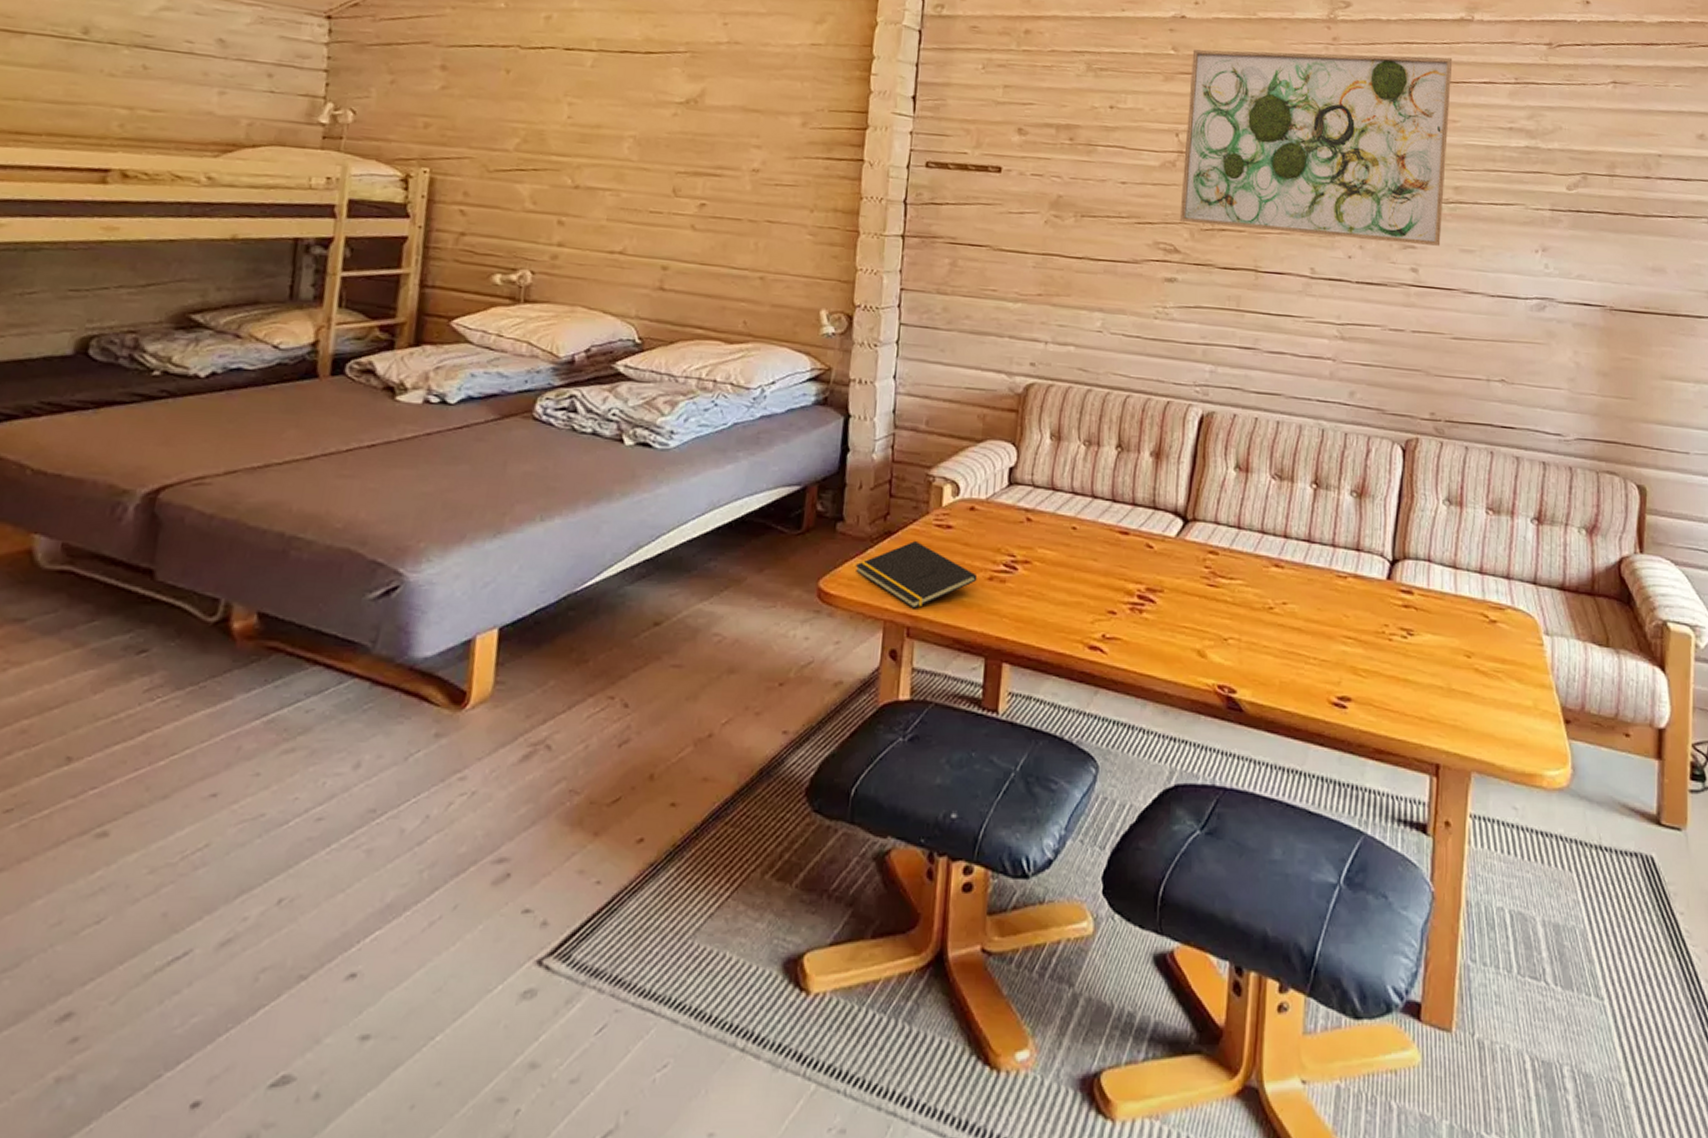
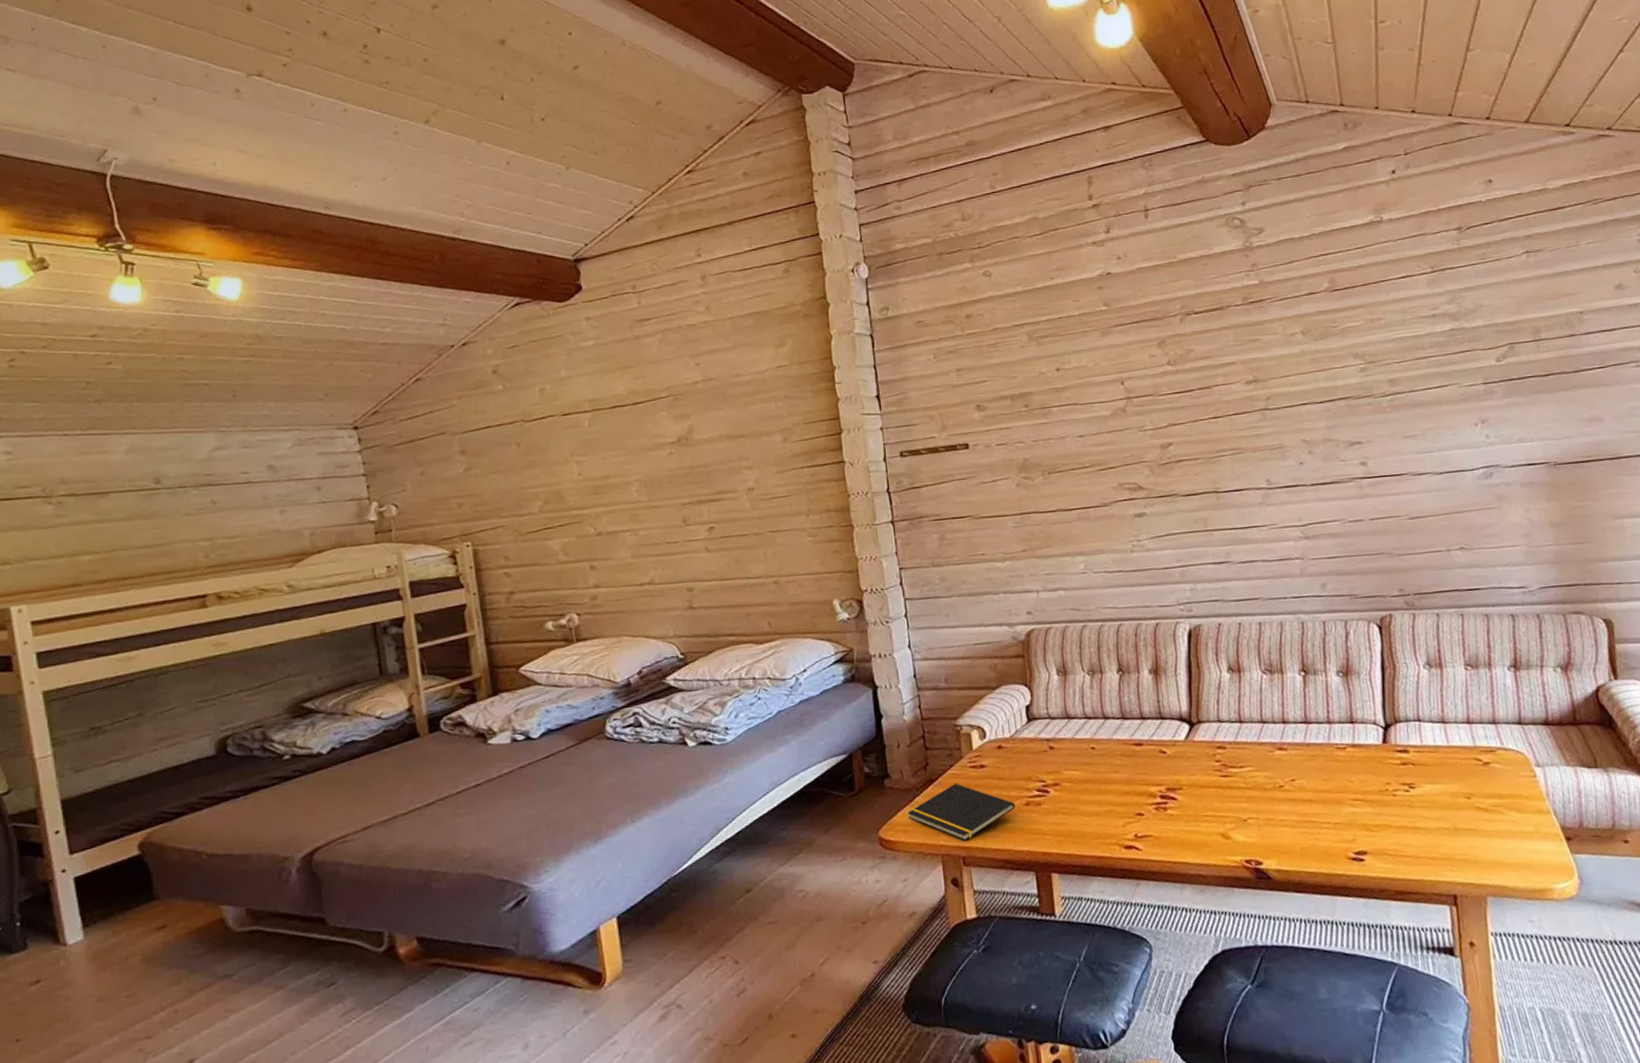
wall art: present [1179,49,1453,246] -> none [1123,260,1384,461]

